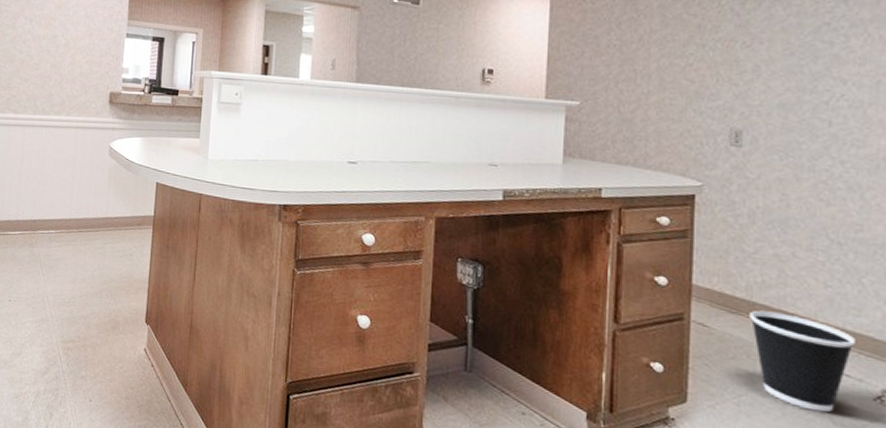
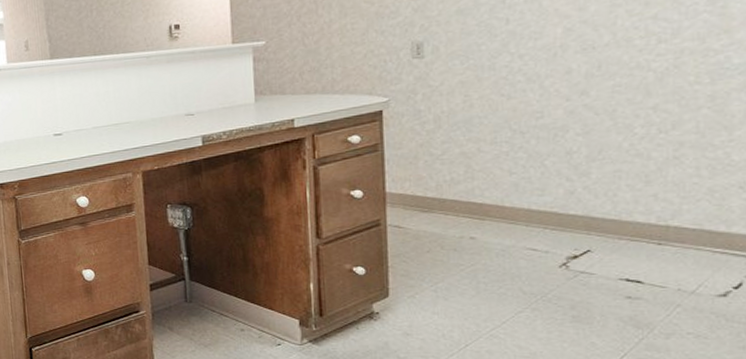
wastebasket: present [750,310,857,413] -> none [441,204,542,285]

